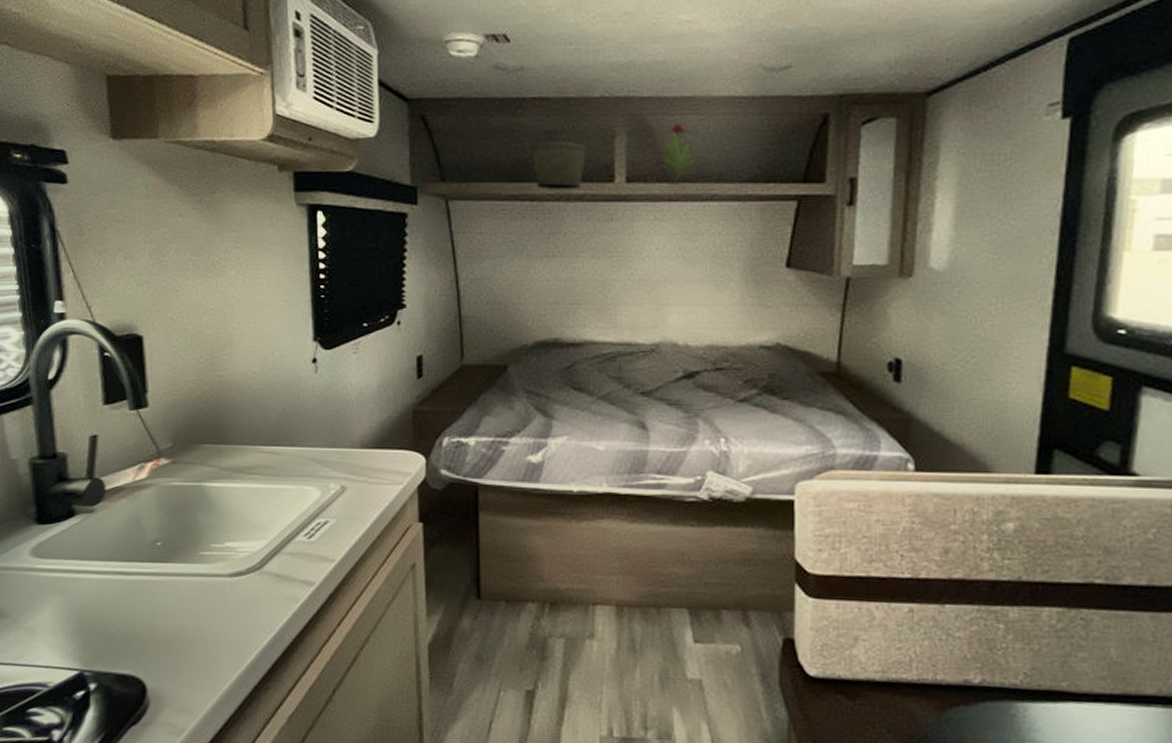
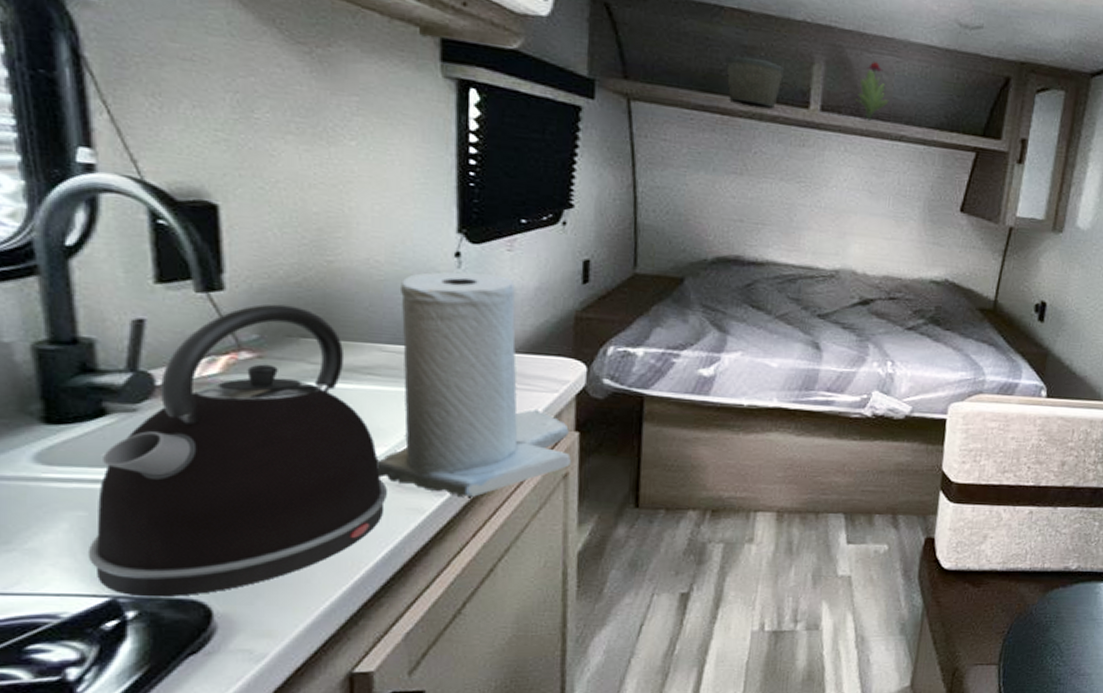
kettle: none [64,416,269,673] -> present [87,304,387,597]
paper towel: none [259,375,418,587] -> present [375,271,572,497]

